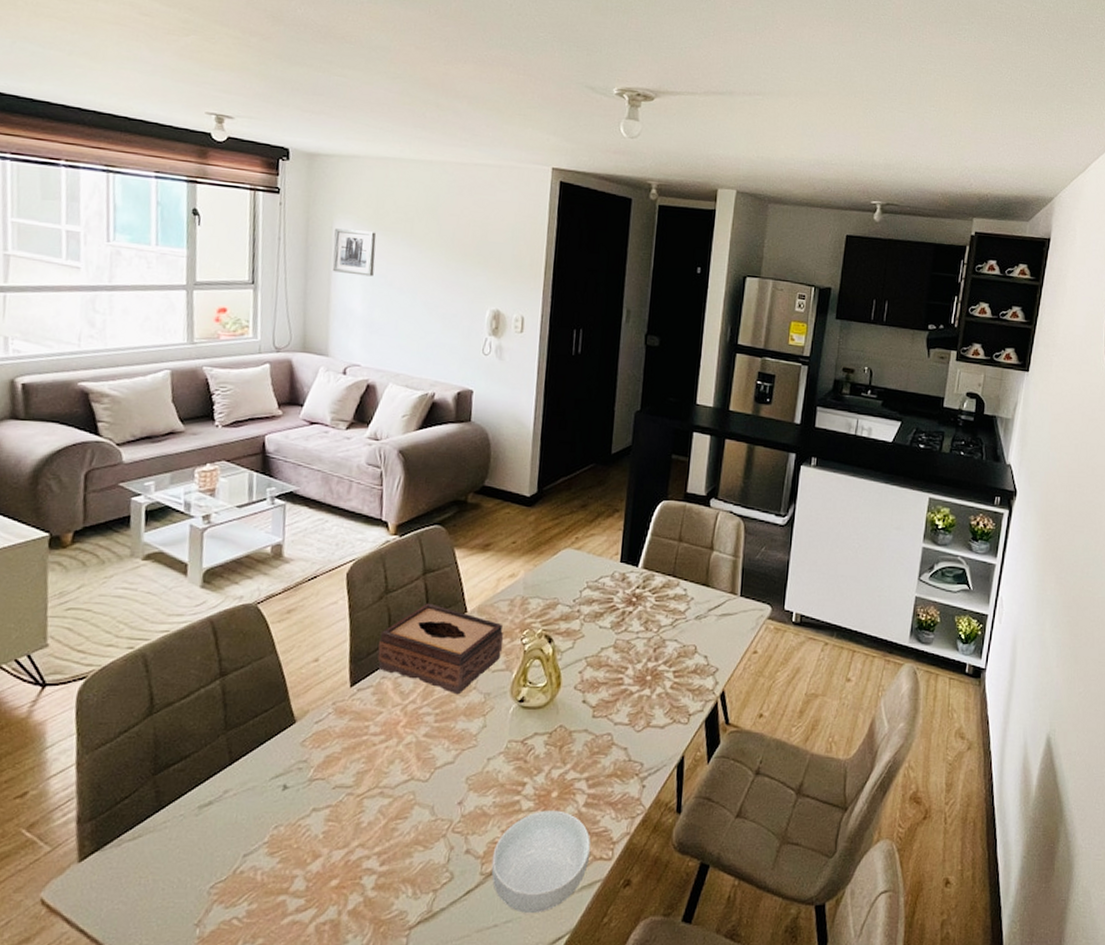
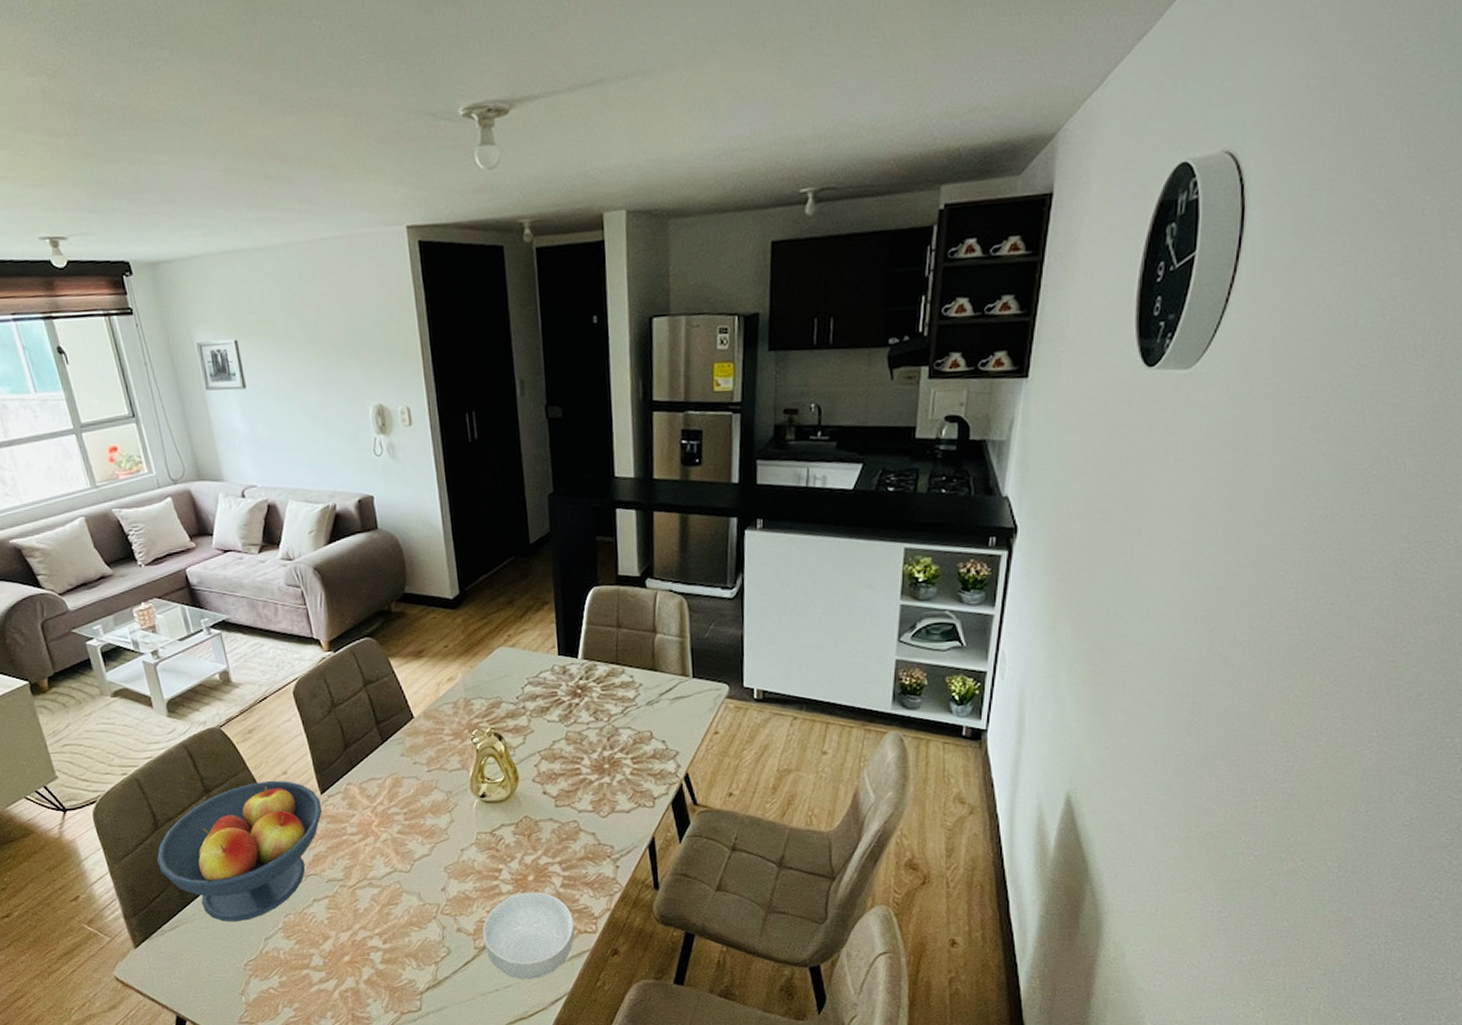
fruit bowl: none [139,667,348,833] -> present [156,780,322,922]
tissue box: present [377,603,504,695] -> none [337,712,456,795]

